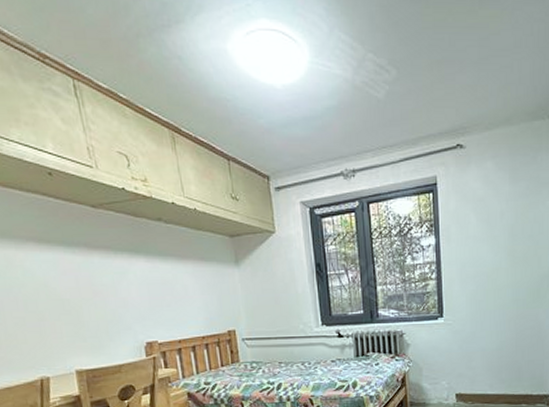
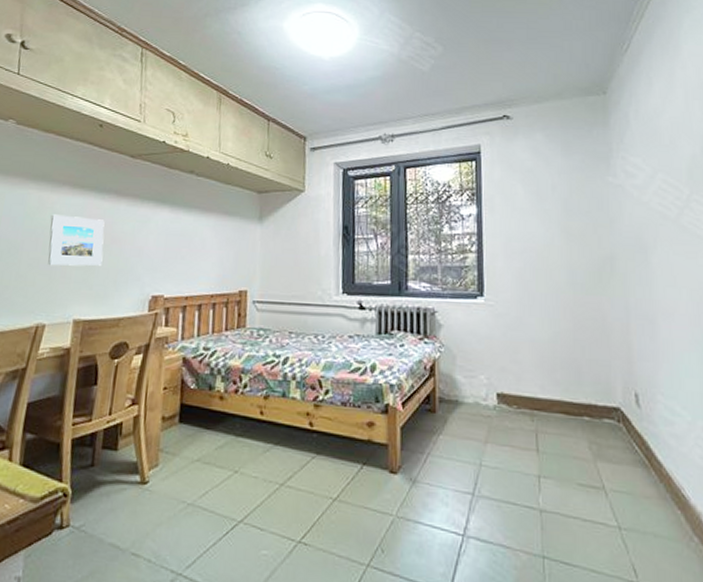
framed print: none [23,272,90,323] -> present [48,214,105,266]

